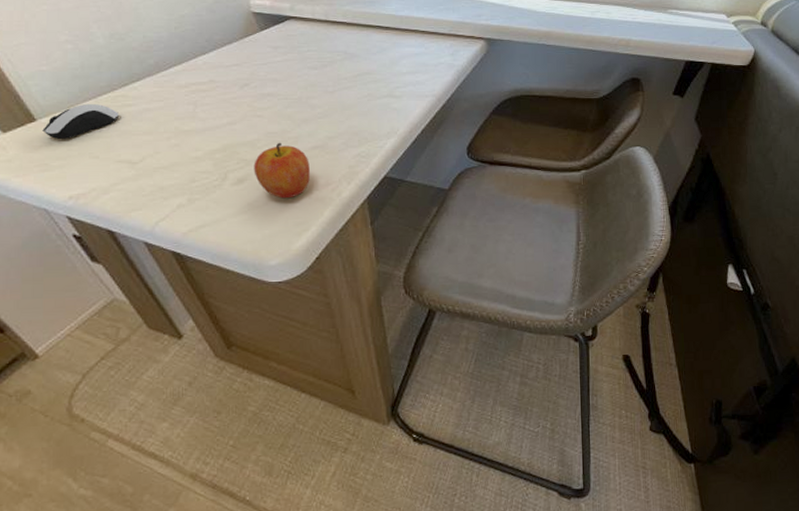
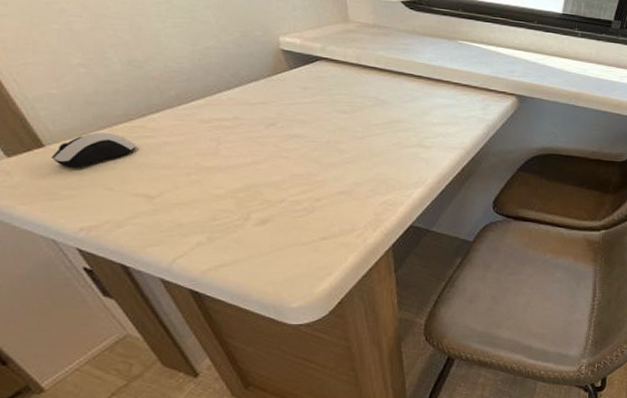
apple: present [254,142,310,199] -> none [277,185,335,242]

